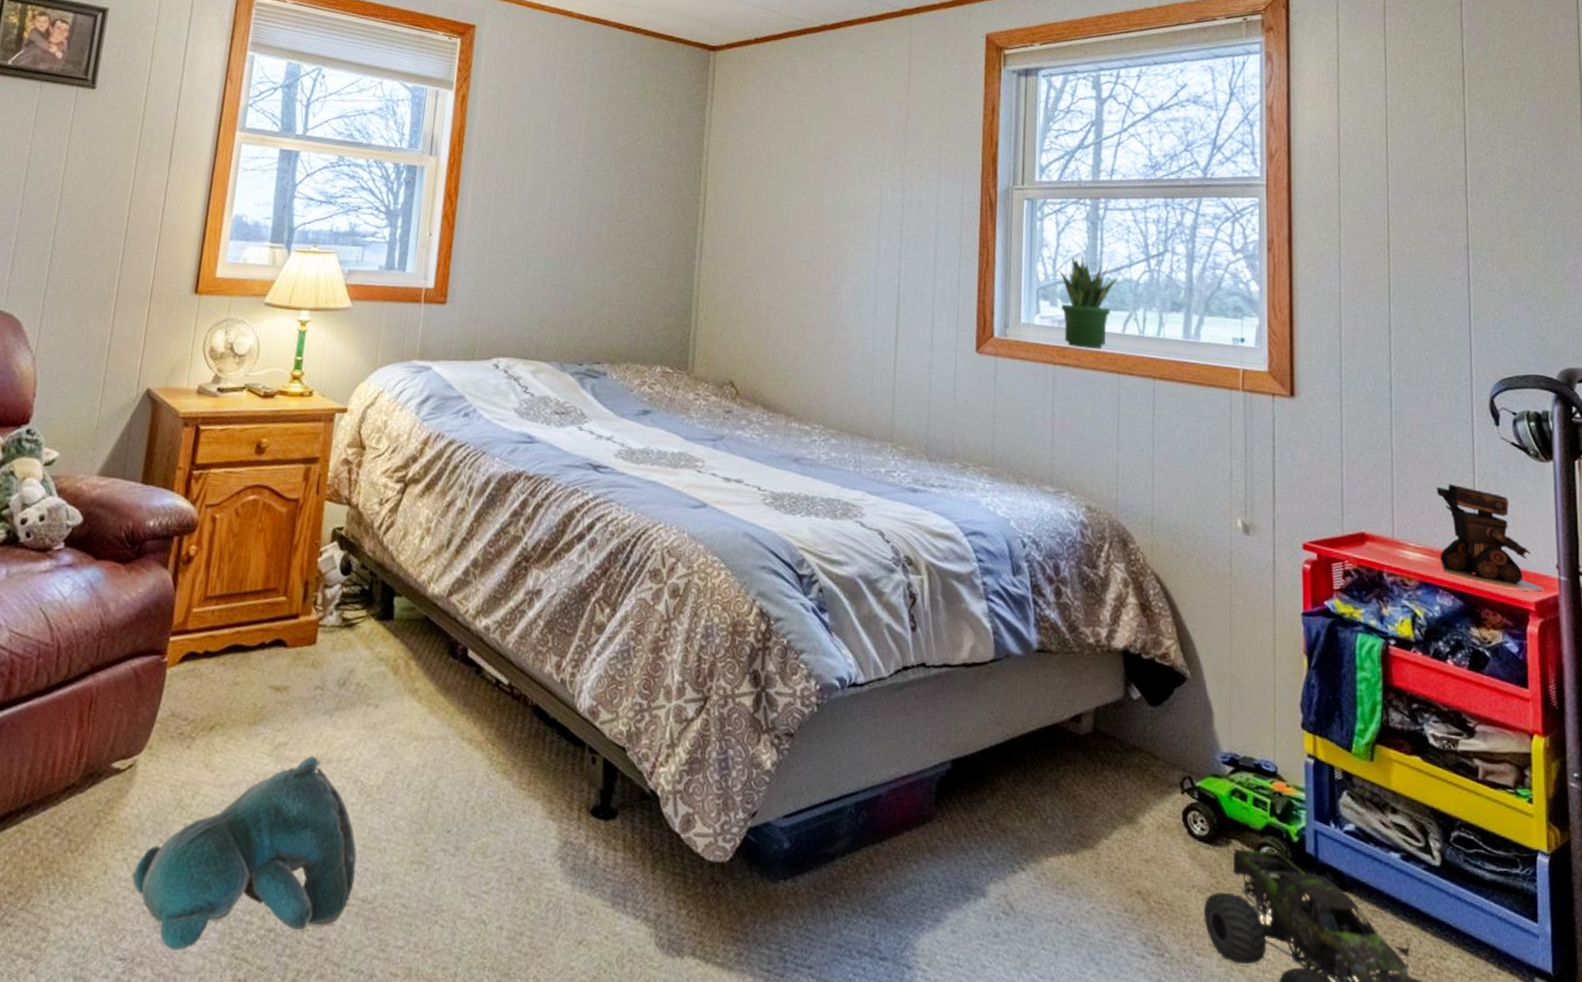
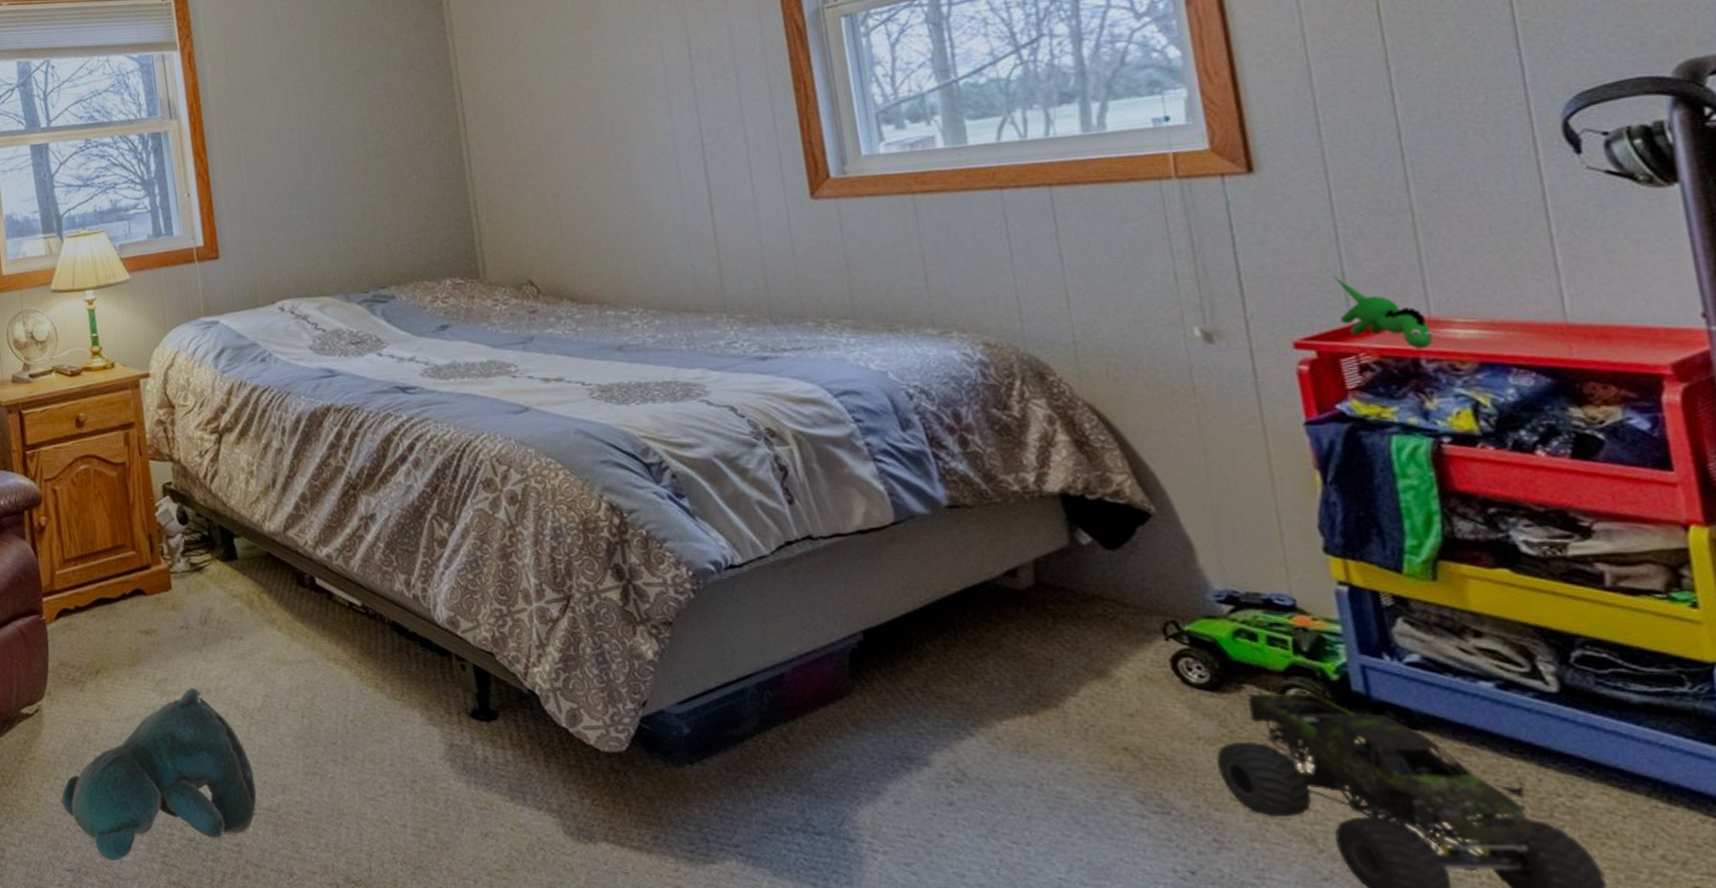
planter: present [1059,254,1120,349] -> none [900,61,983,170]
toy dinosaur: none [1335,493,1395,563] -> present [1333,276,1435,348]
toy robot: present [1436,483,1545,591] -> none [1489,237,1686,354]

